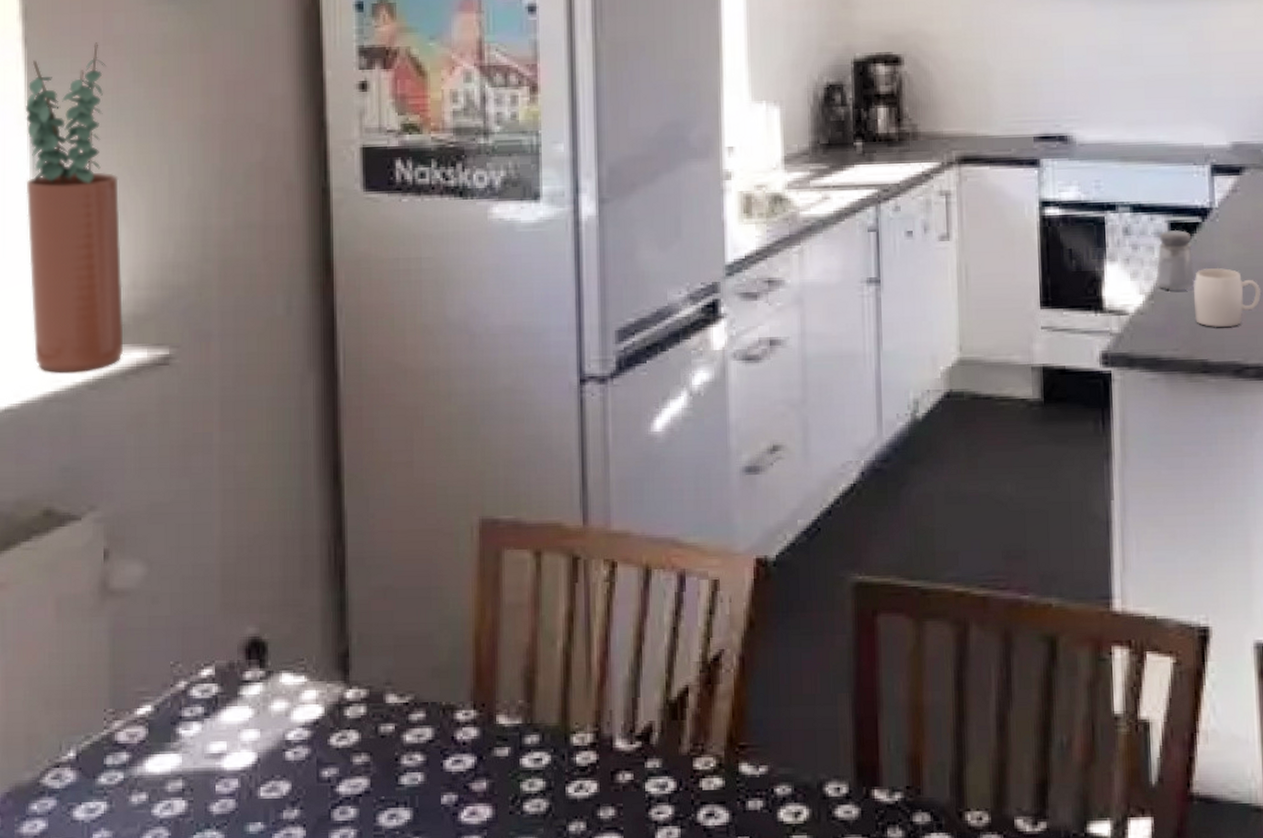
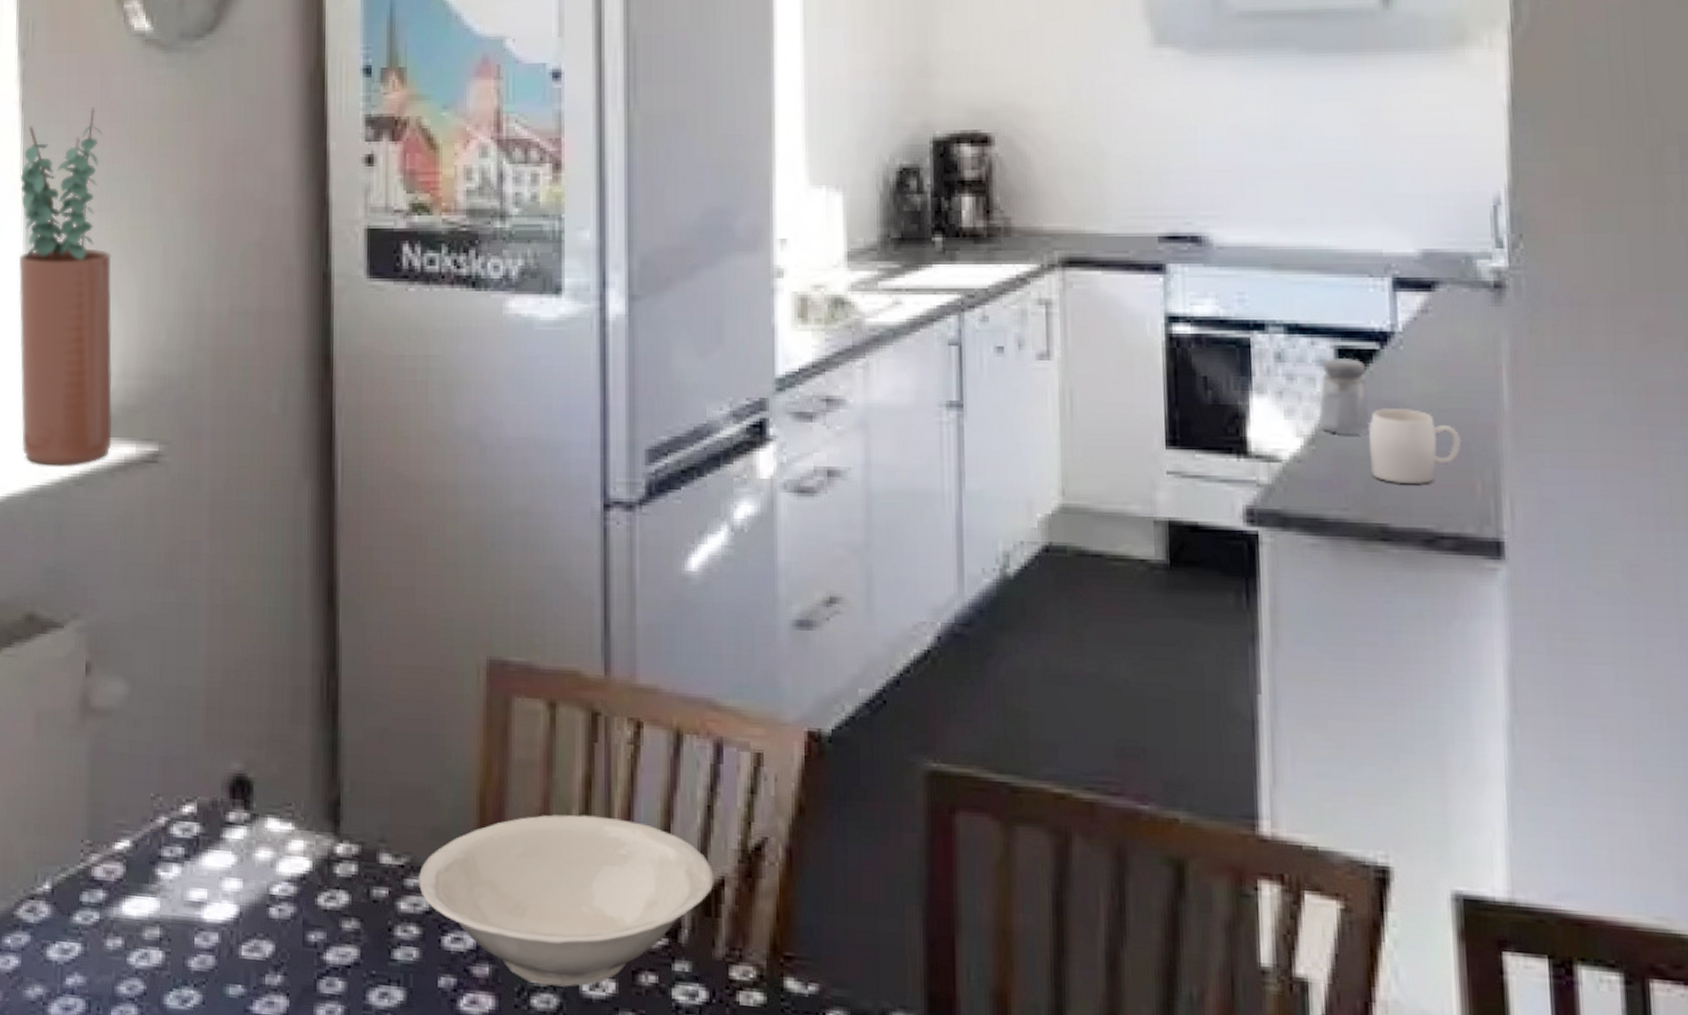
bowl: none [421,644,680,792] -> present [418,814,714,987]

